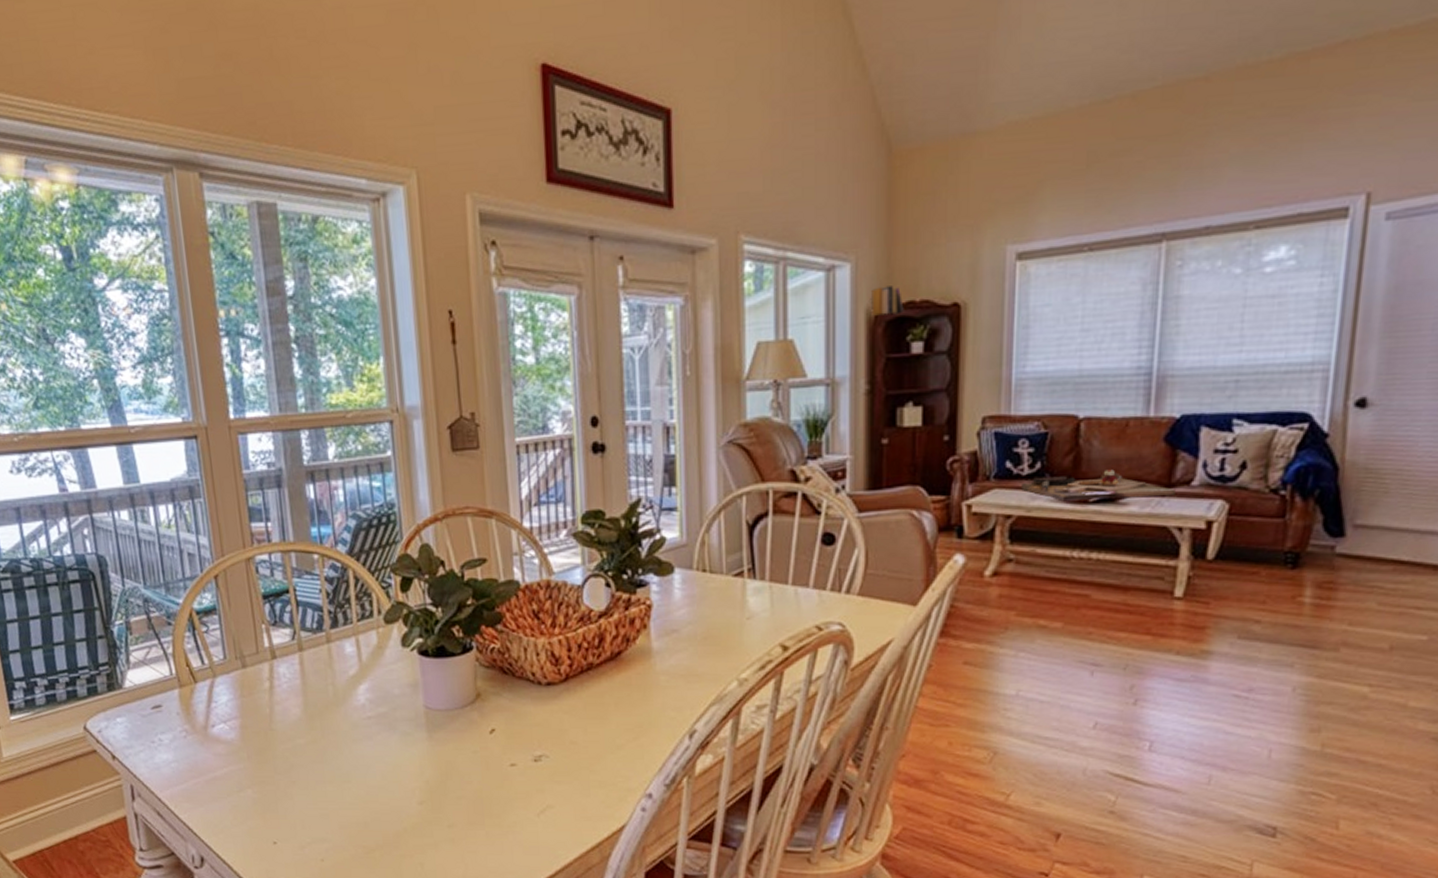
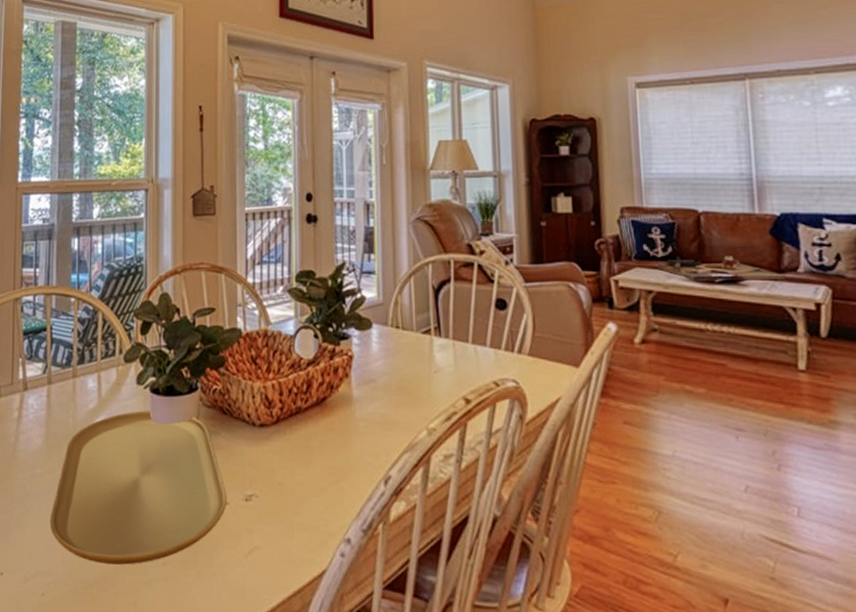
placemat: none [320,674,514,829] -> present [50,410,227,565]
books: present [871,286,904,316] -> none [526,103,552,125]

